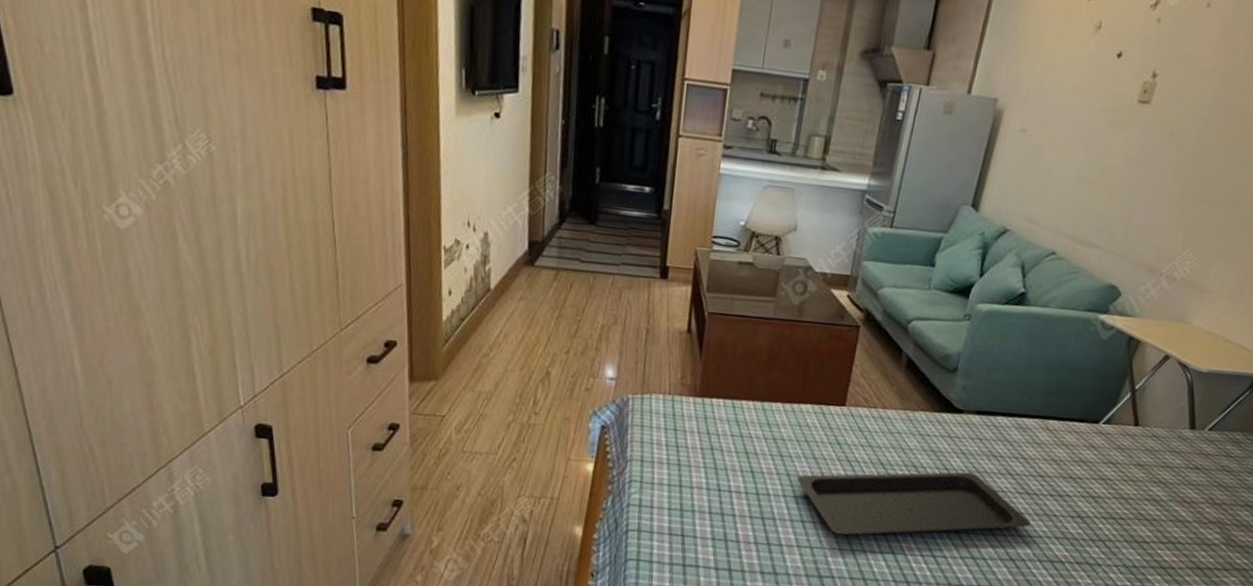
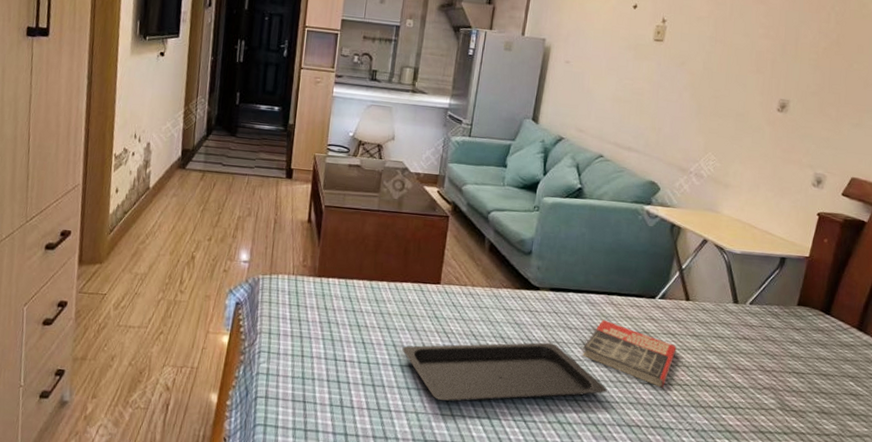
book: none [1006,446,1116,522] -> present [582,319,677,388]

